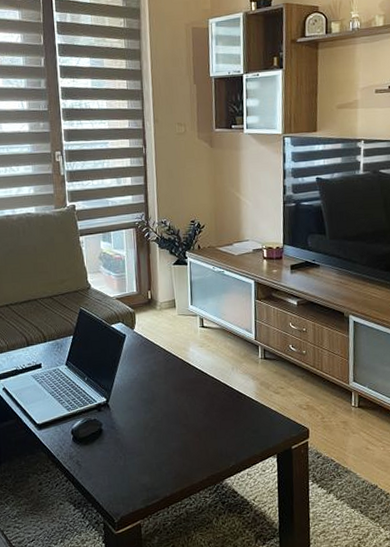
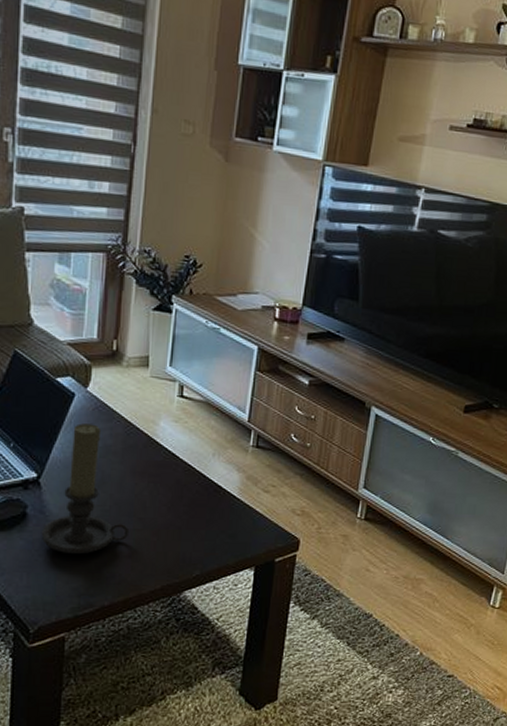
candle holder: none [114,356,178,458] -> present [41,423,130,555]

